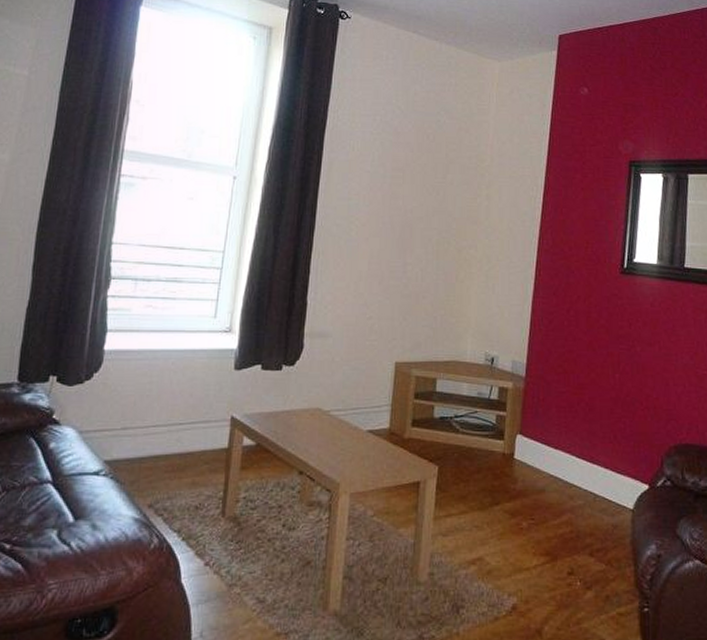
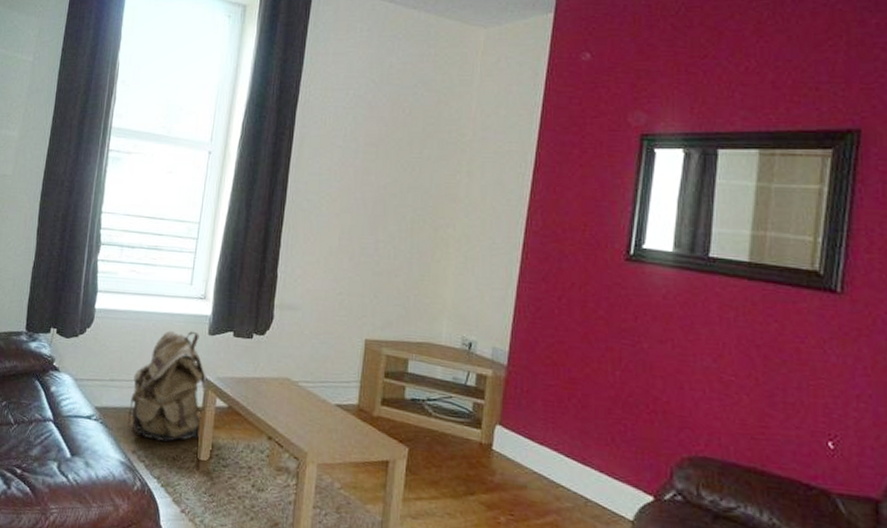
backpack: none [142,367,233,490] -> present [127,330,207,442]

